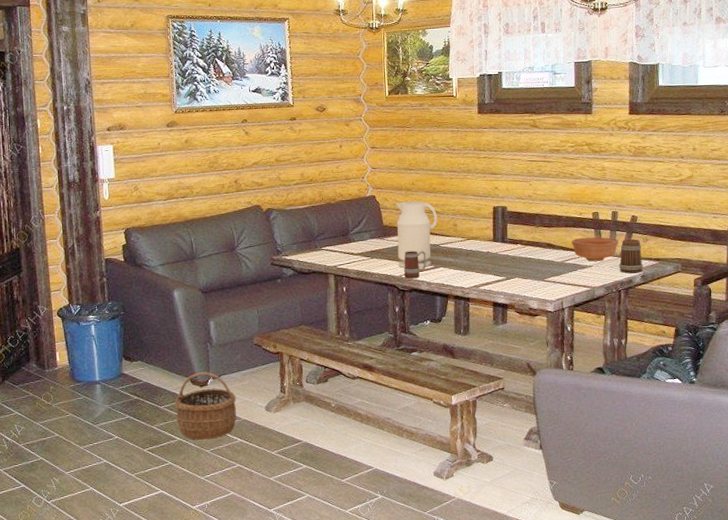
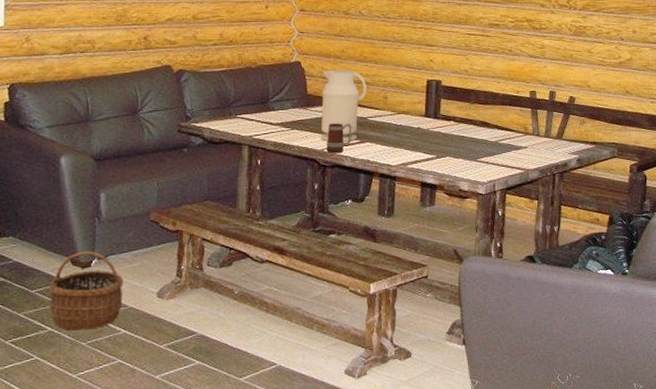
bowl: present [571,237,620,262] -> none [506,117,556,143]
beer mug: present [619,238,643,274] -> none [554,120,579,157]

